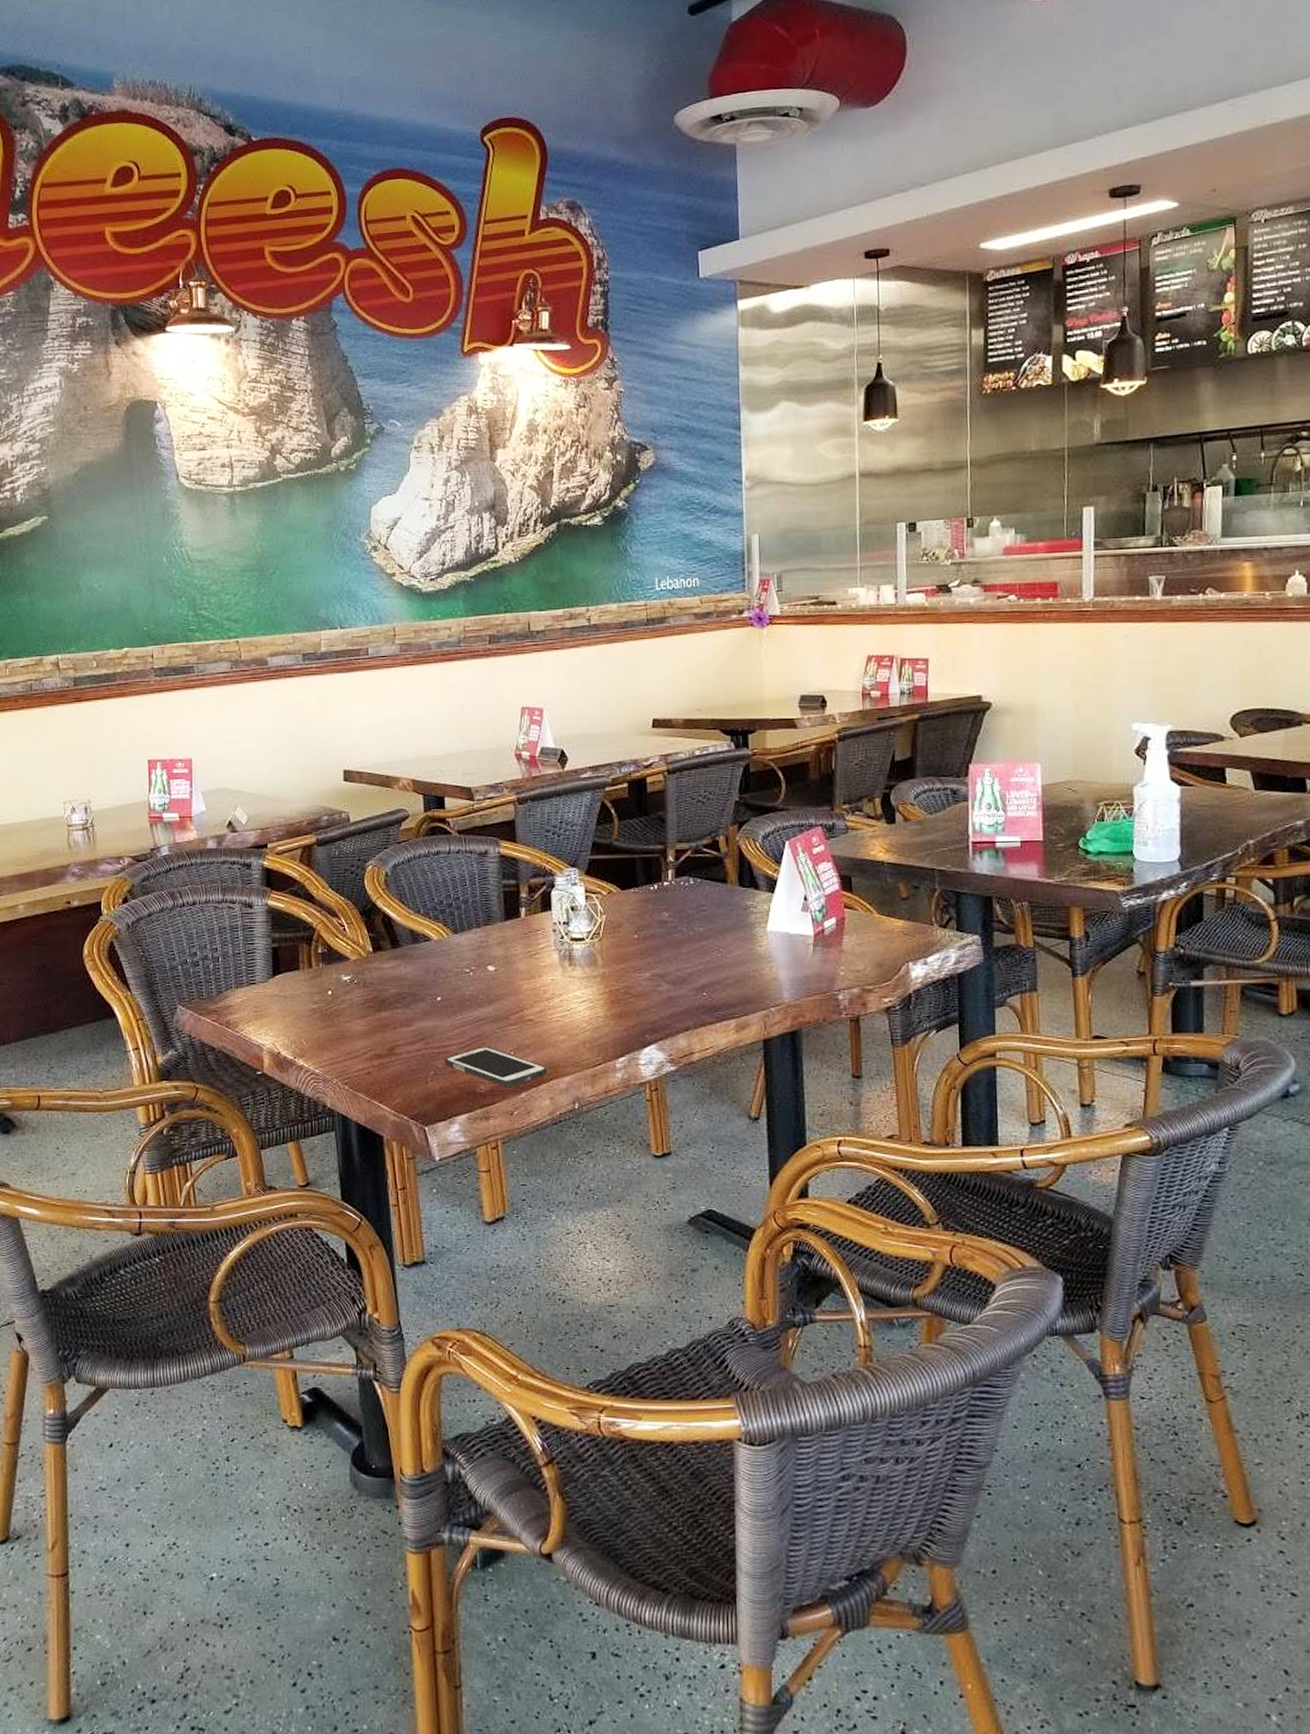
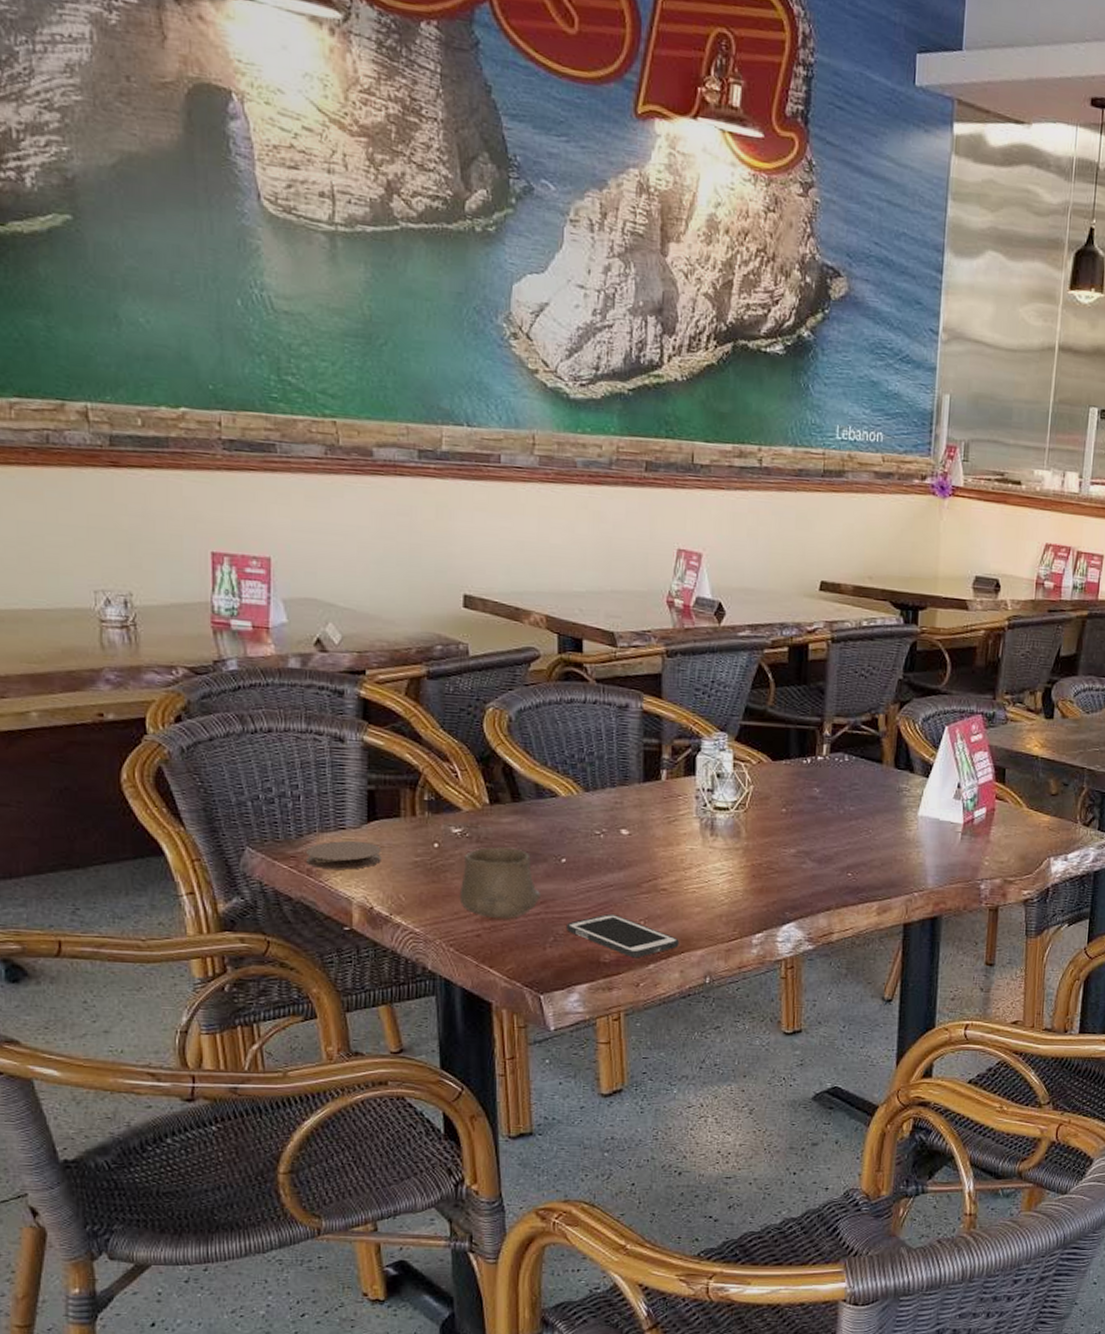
coaster: none [224,994,285,1020] -> present [305,841,382,870]
cup: none [351,990,420,1056] -> present [459,847,540,919]

